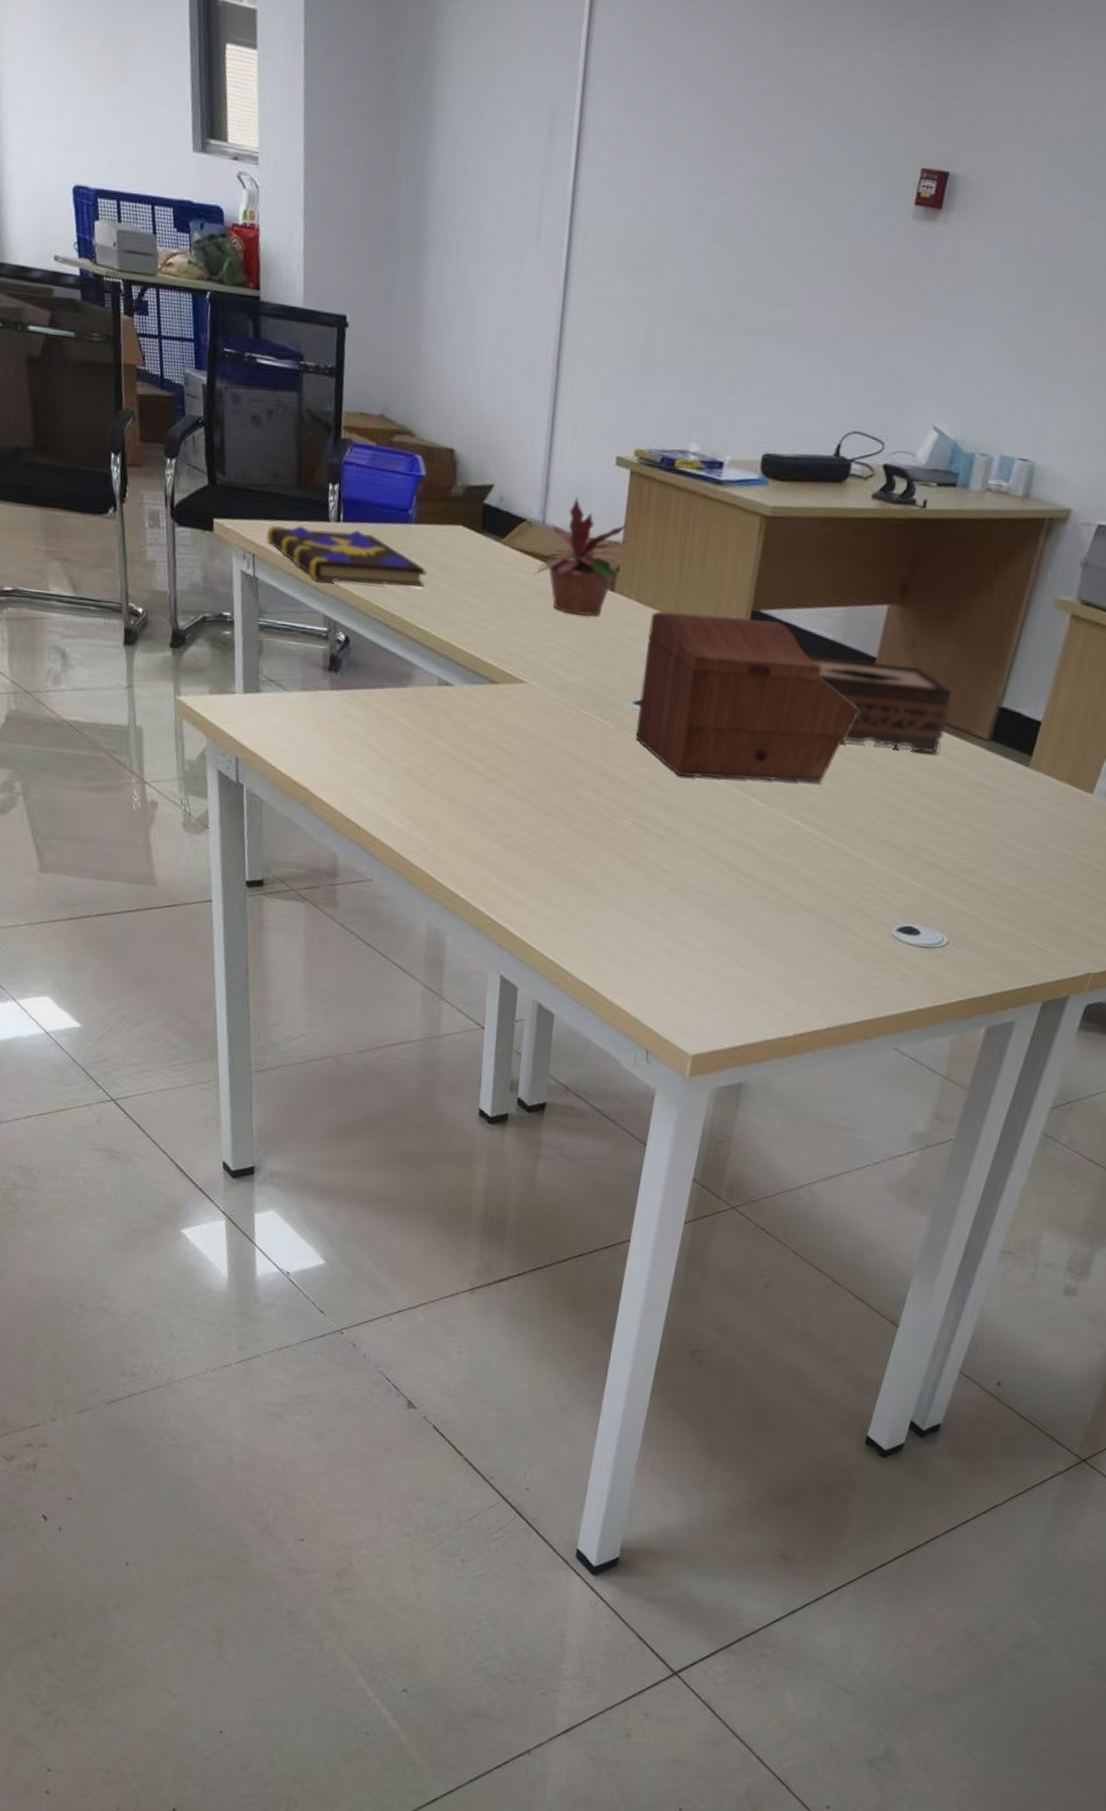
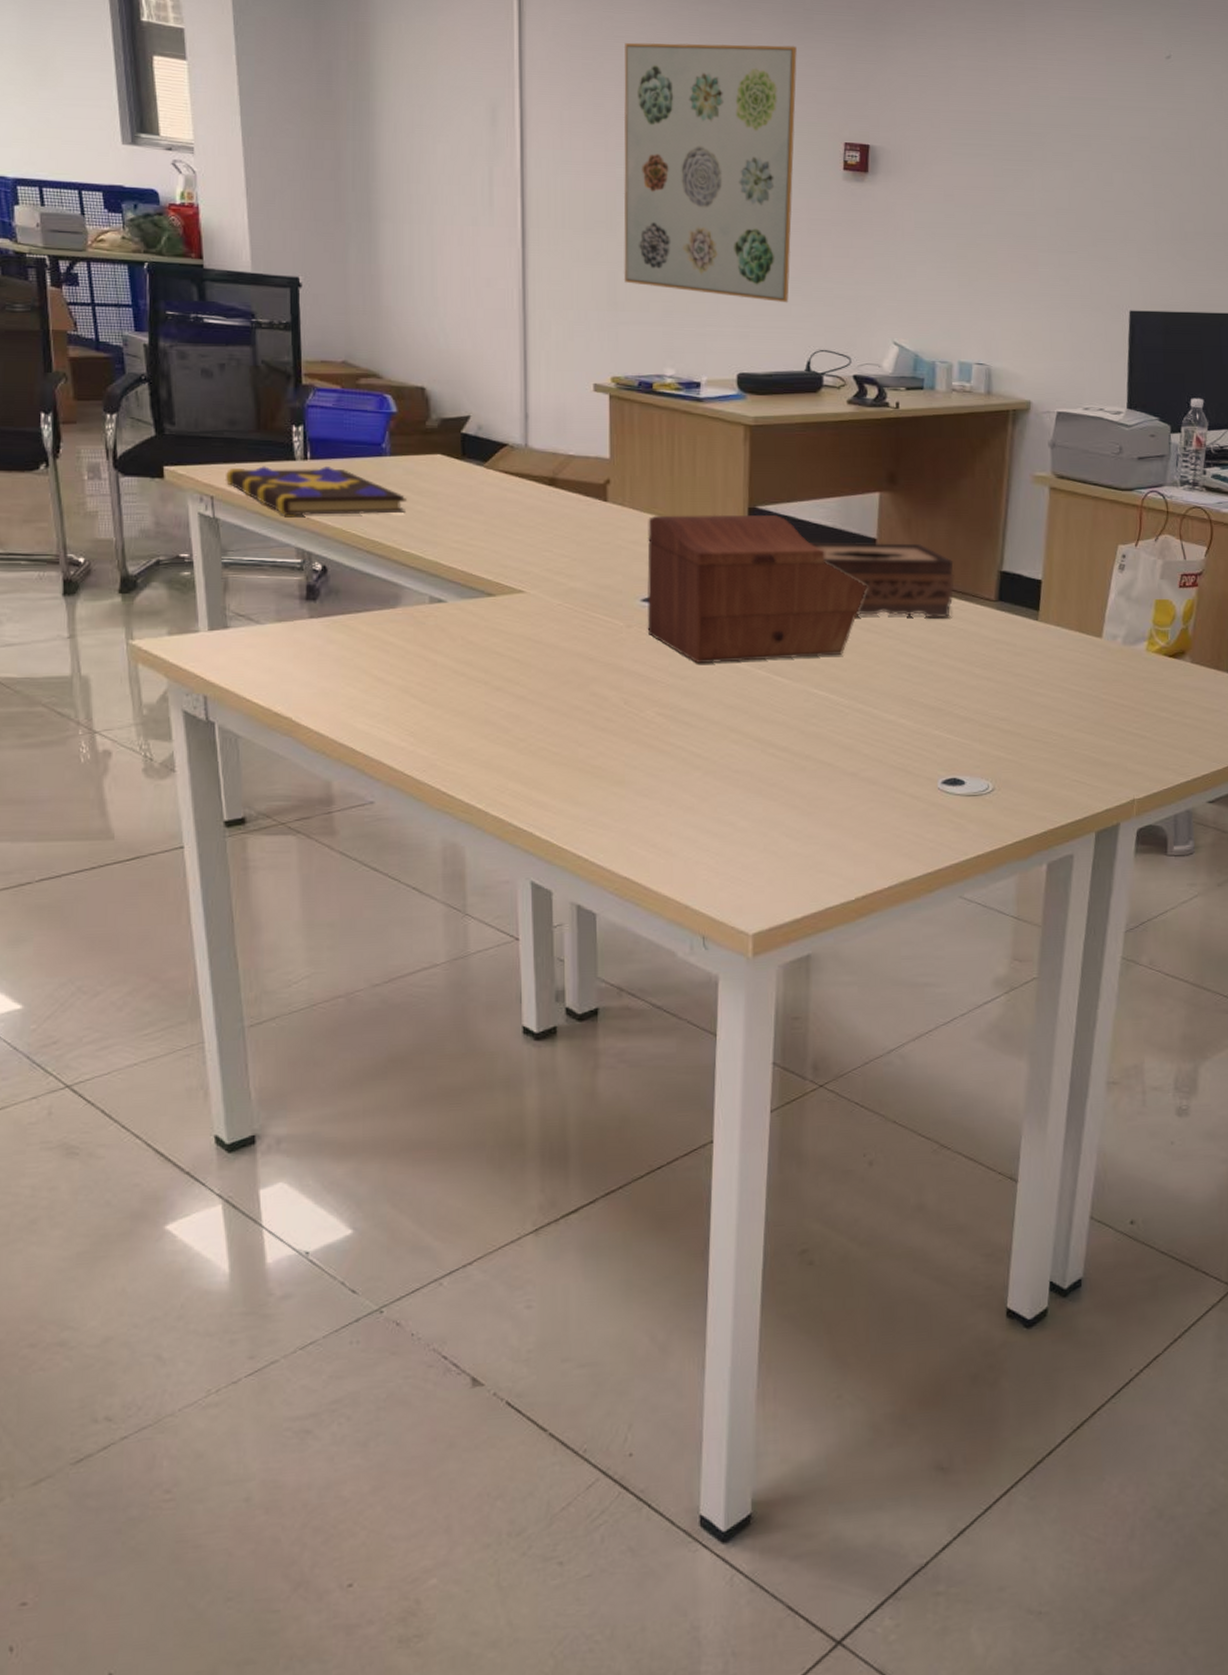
potted plant: present [534,496,632,616] -> none [521,420,620,525]
wall art: none [662,30,888,372] -> present [623,42,797,303]

